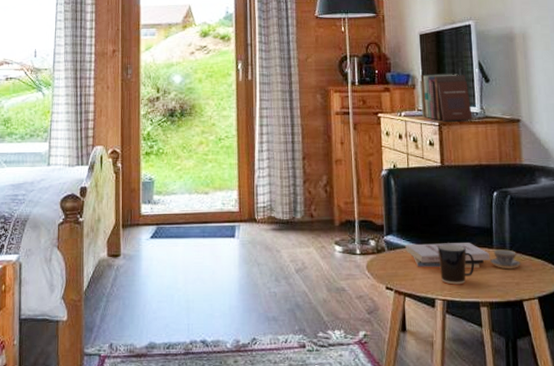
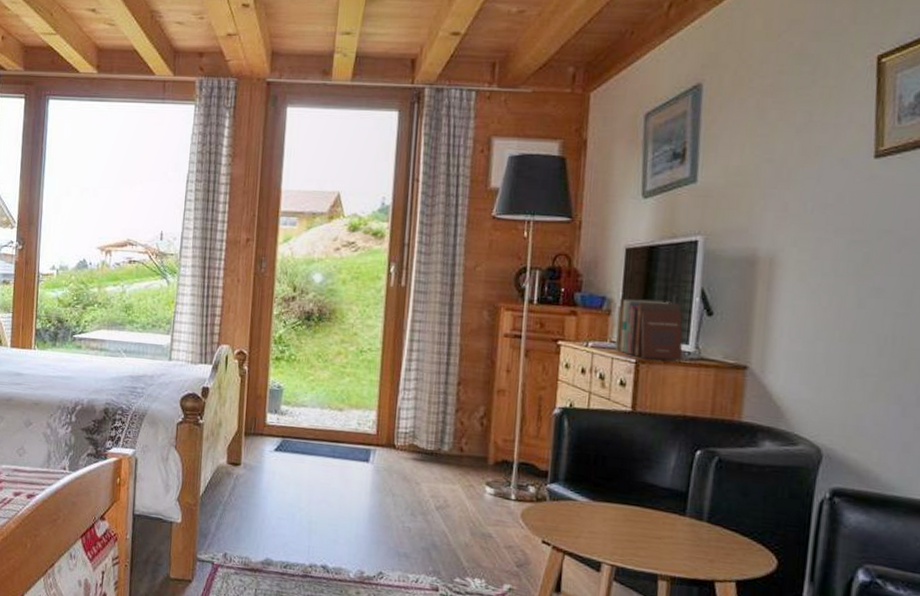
books: present [405,243,491,269] -> none [572,497,681,537]
mug: present [437,244,475,285] -> none [612,502,659,552]
teacup: present [489,249,522,269] -> none [678,518,721,543]

